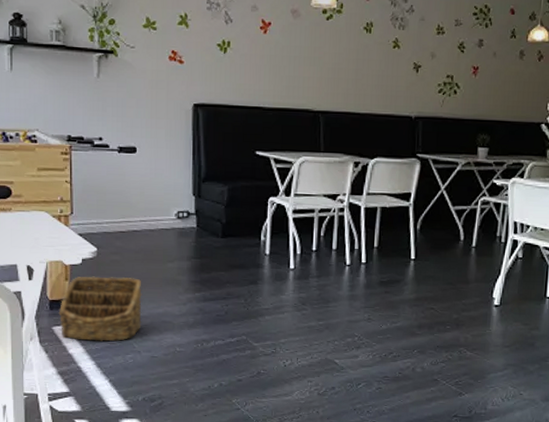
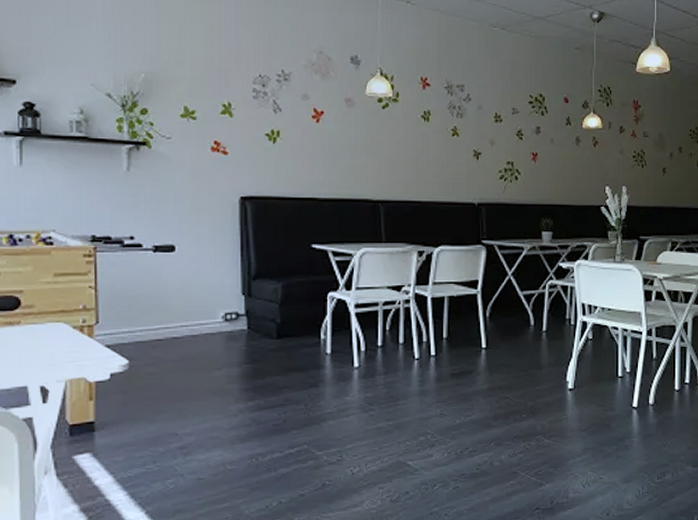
basket: present [58,276,142,341] -> none [80,391,185,468]

